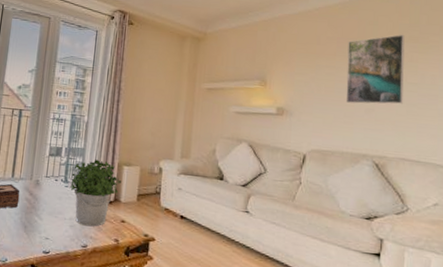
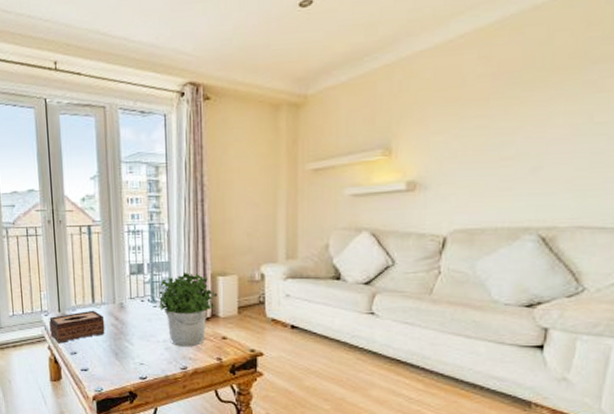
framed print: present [345,35,405,104] -> none [502,54,594,163]

